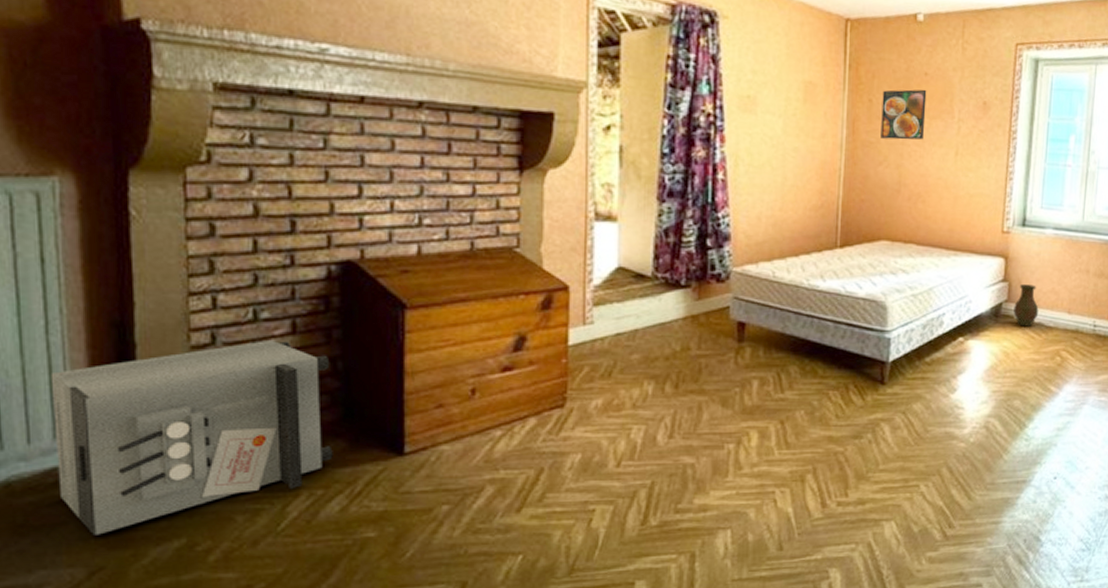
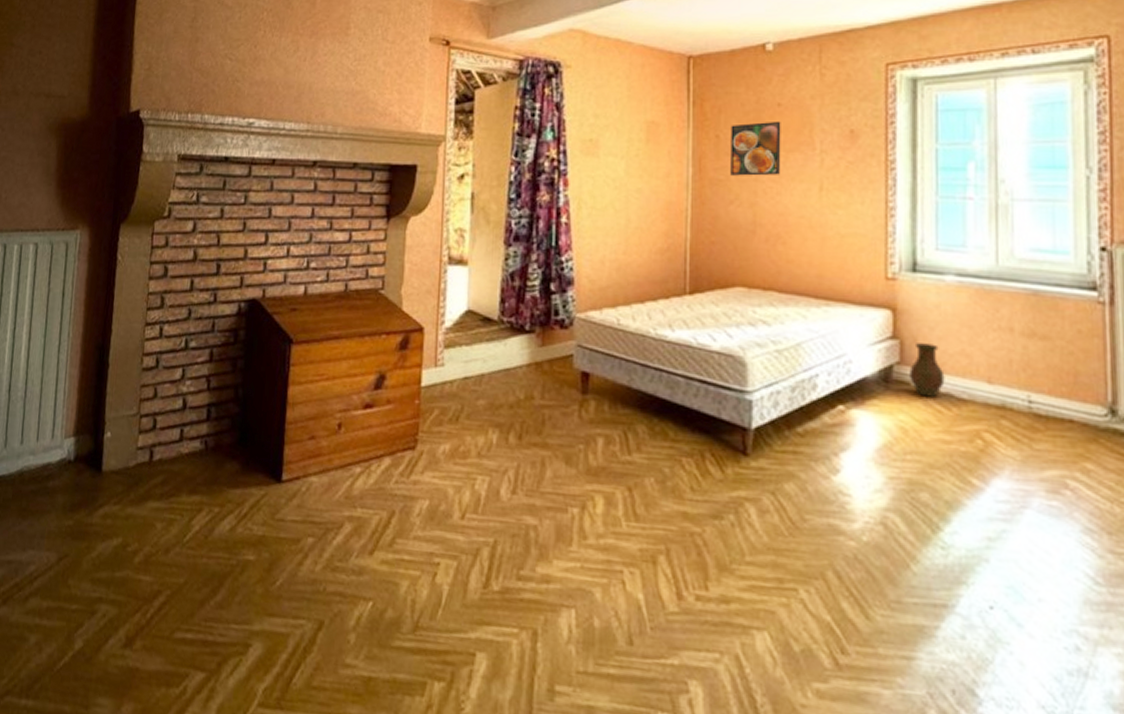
safe: present [52,341,333,535] -> none [50,366,234,526]

